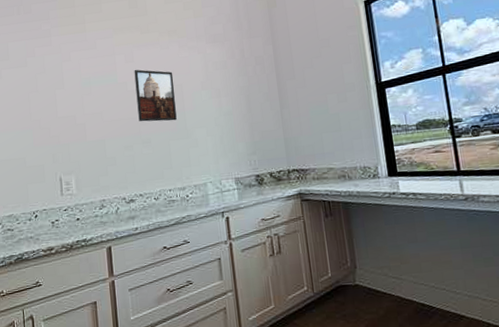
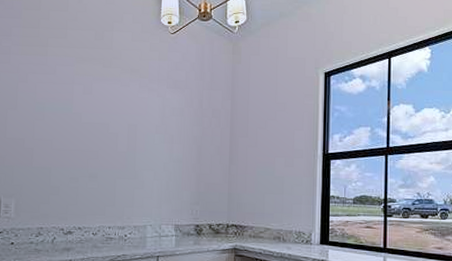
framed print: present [134,69,177,122] -> none [88,103,130,160]

